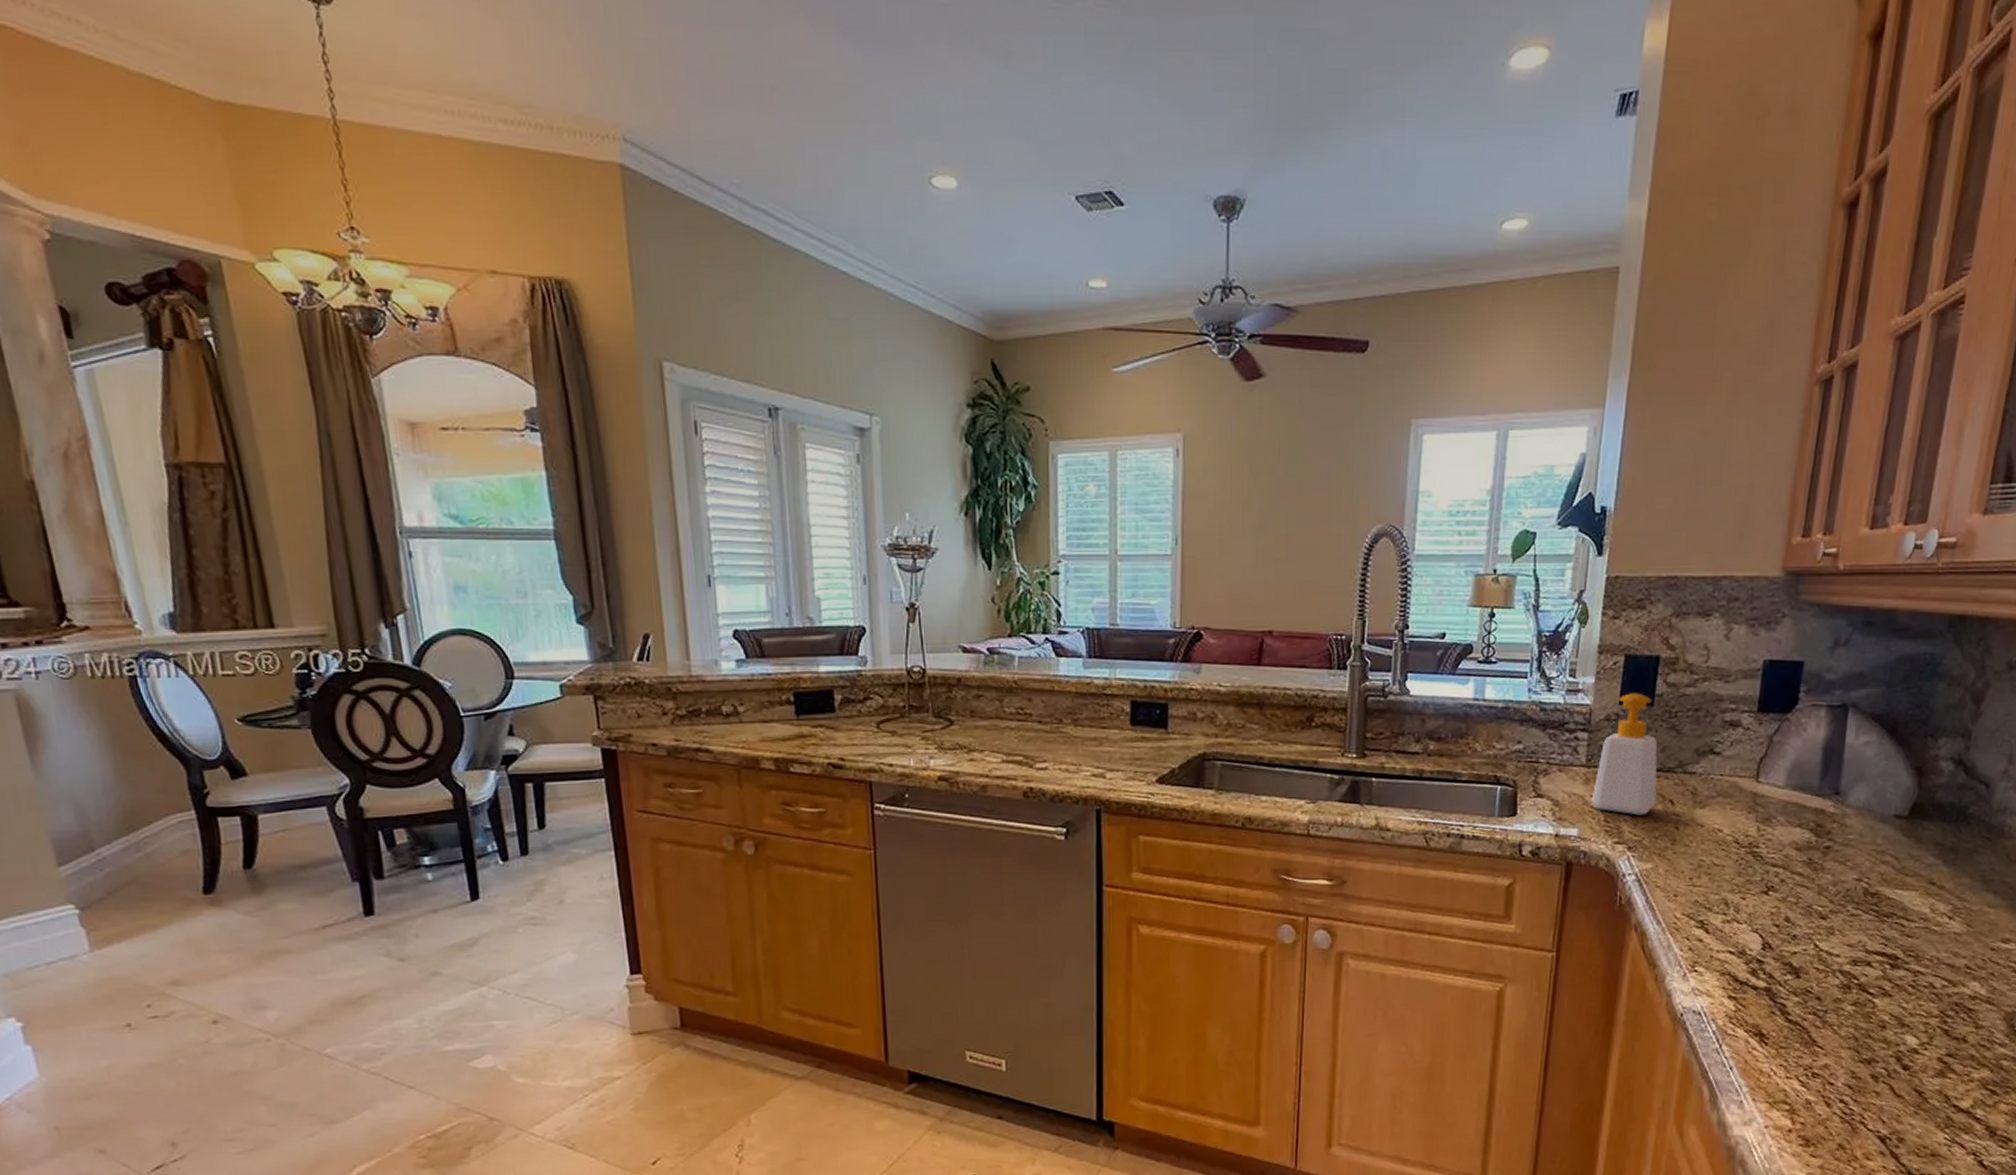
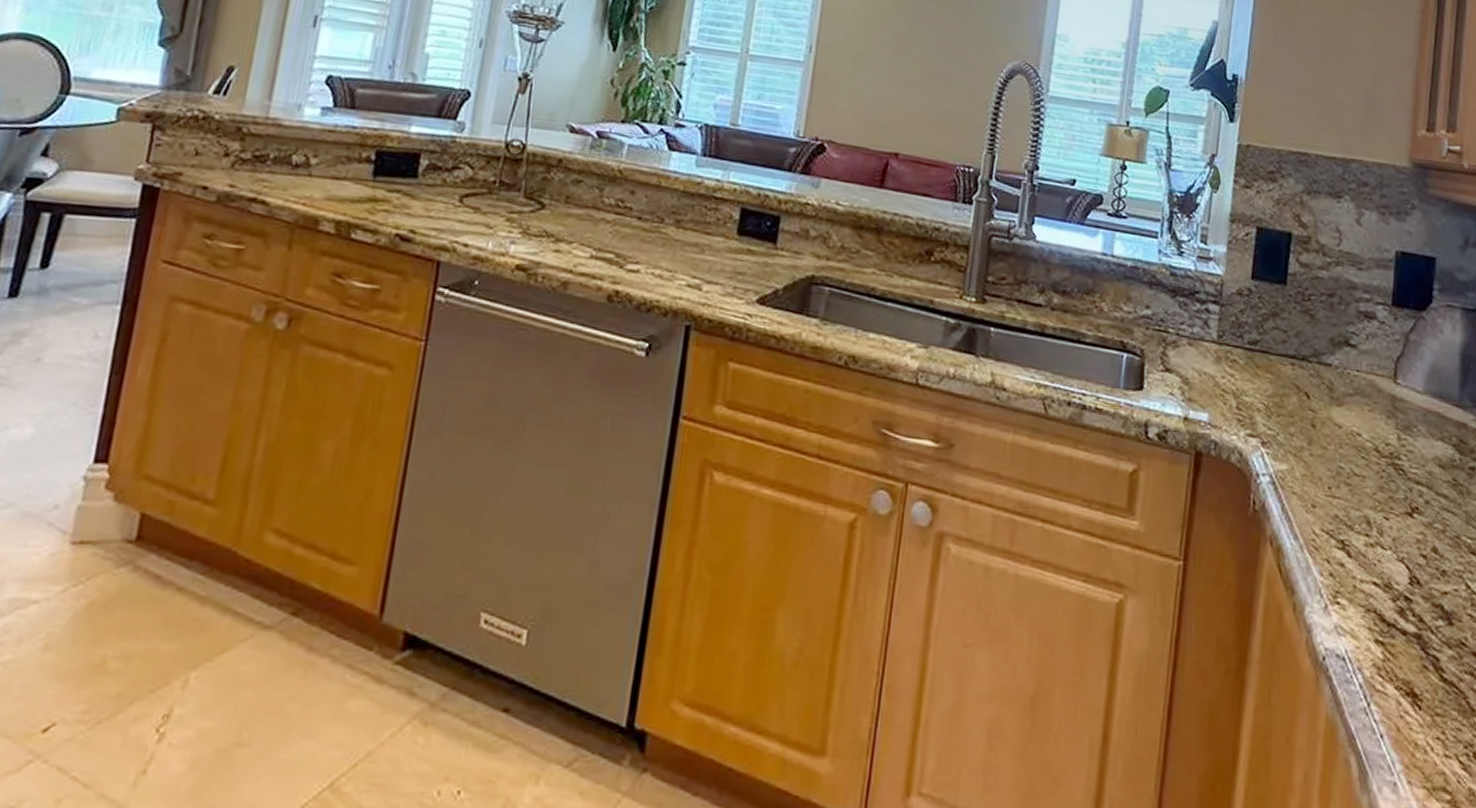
soap bottle: present [1591,693,1658,816] -> none [1222,268,1292,407]

